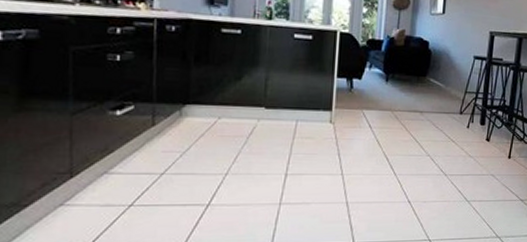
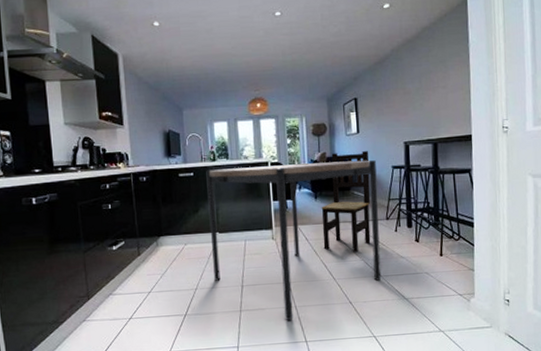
dining table: none [252,29,458,219] -> present [206,160,382,321]
dining chair: none [388,32,452,147] -> present [321,151,371,253]

